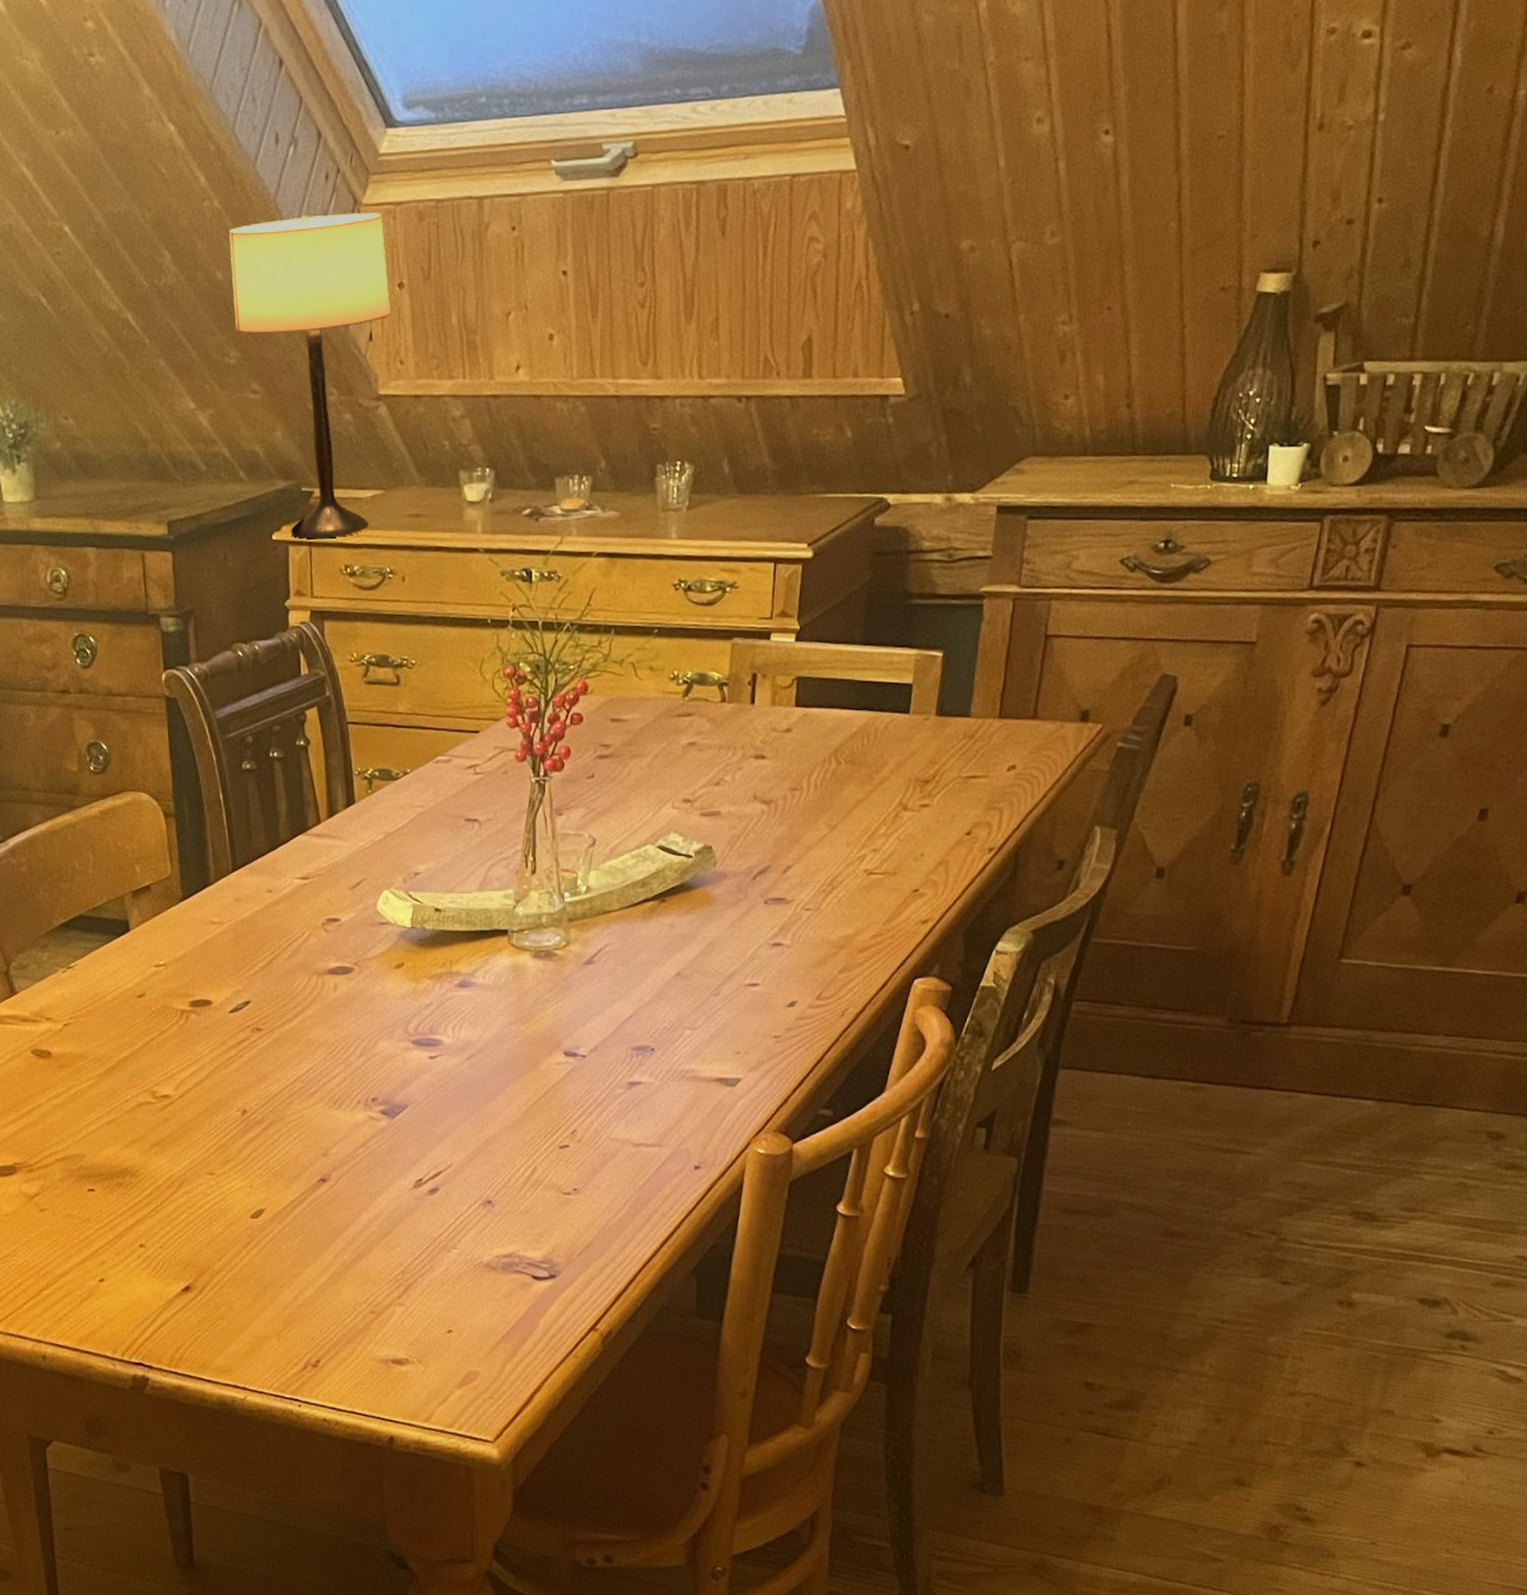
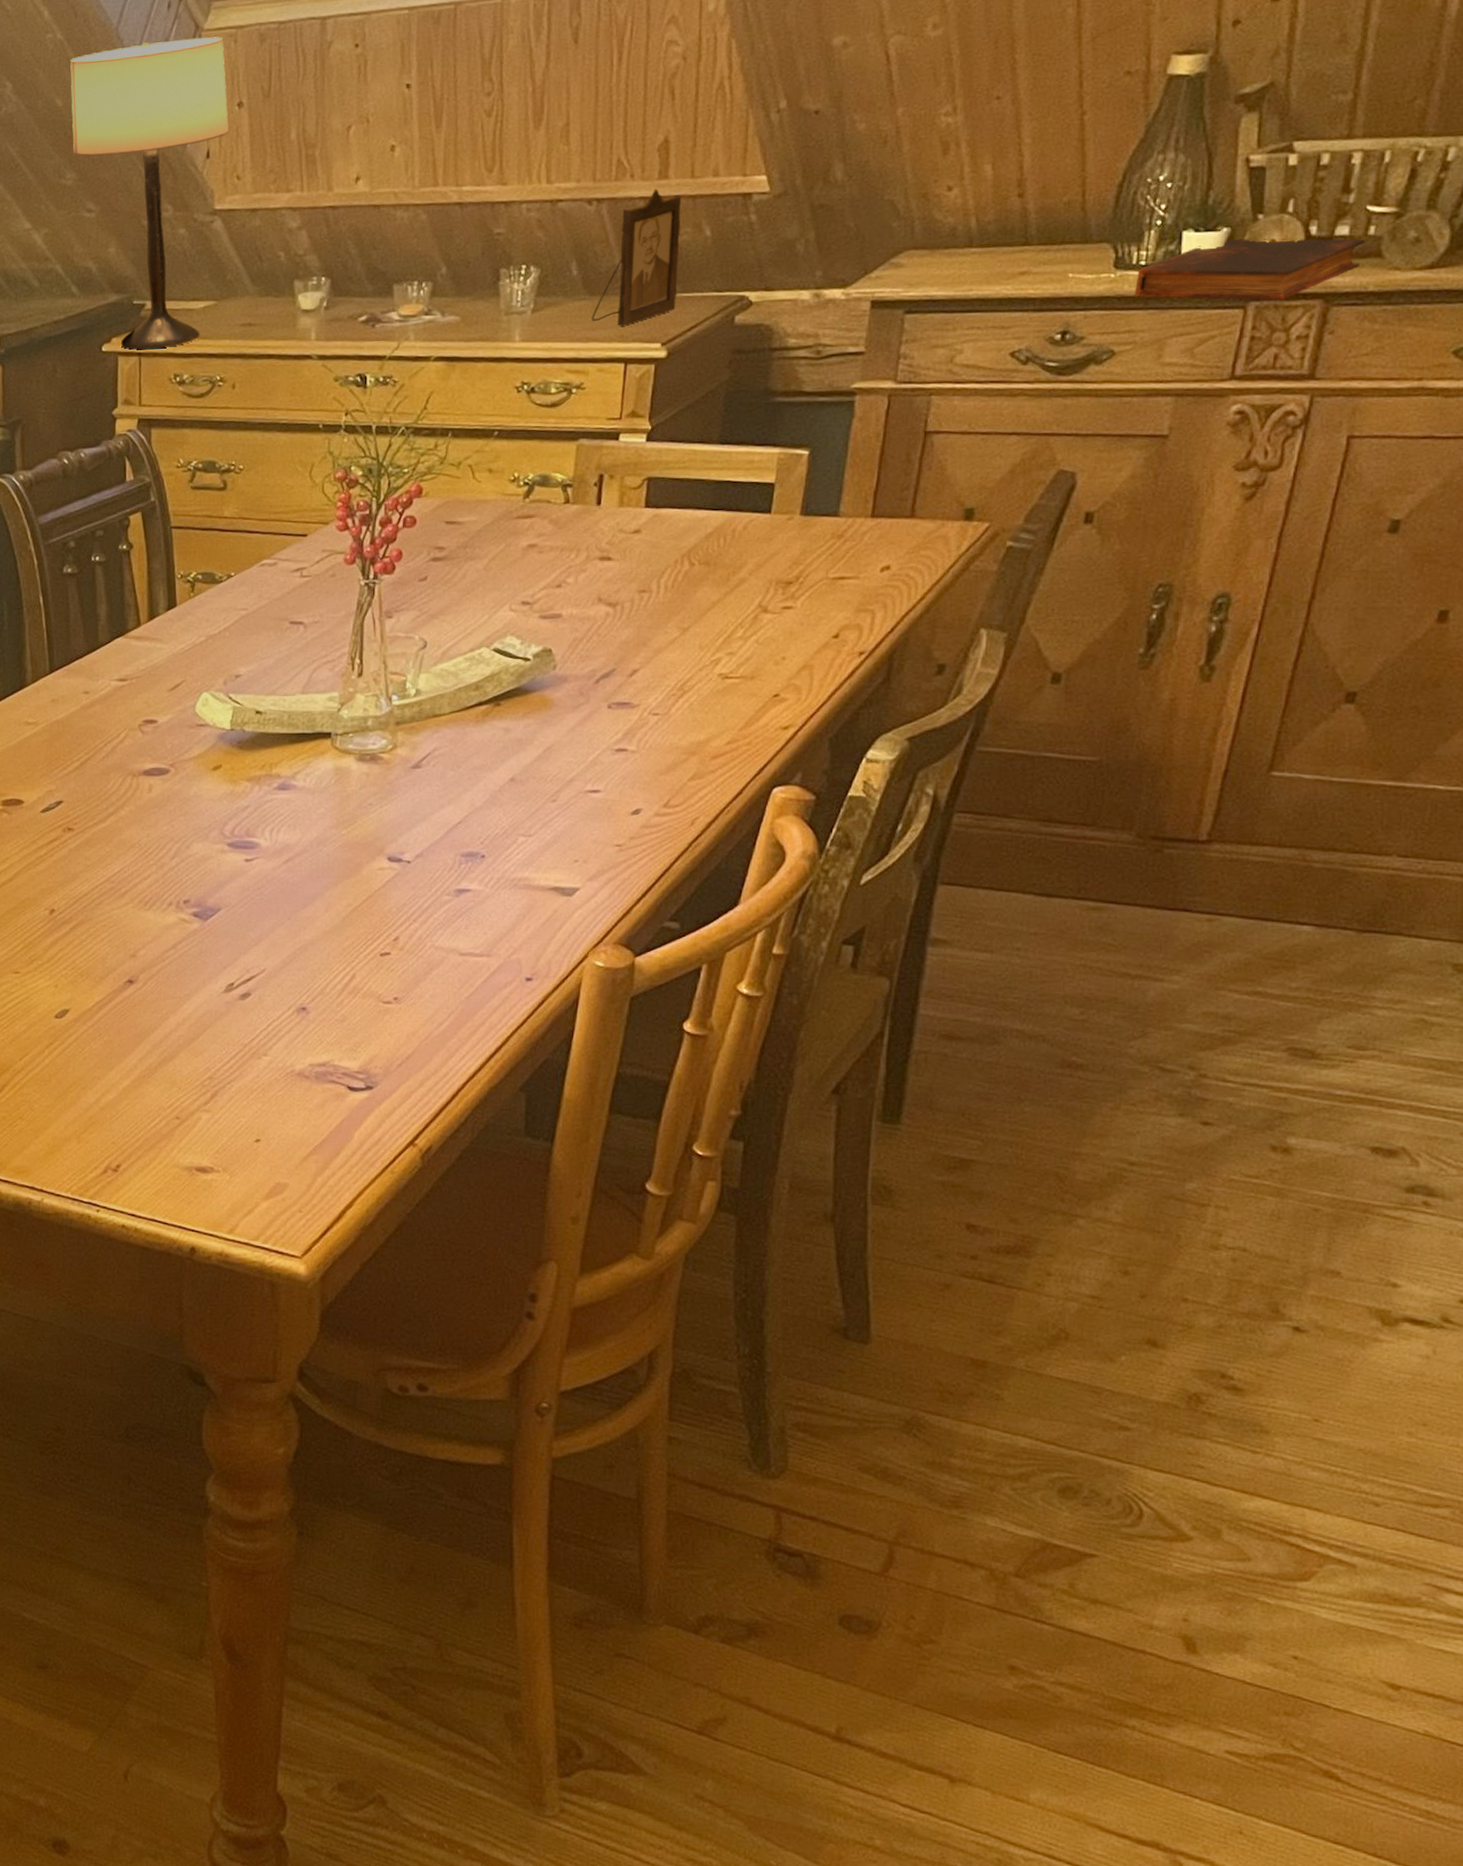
photo frame: none [743,388,825,526] -> present [592,189,682,326]
book: none [1227,454,1424,514] -> present [1134,238,1366,300]

